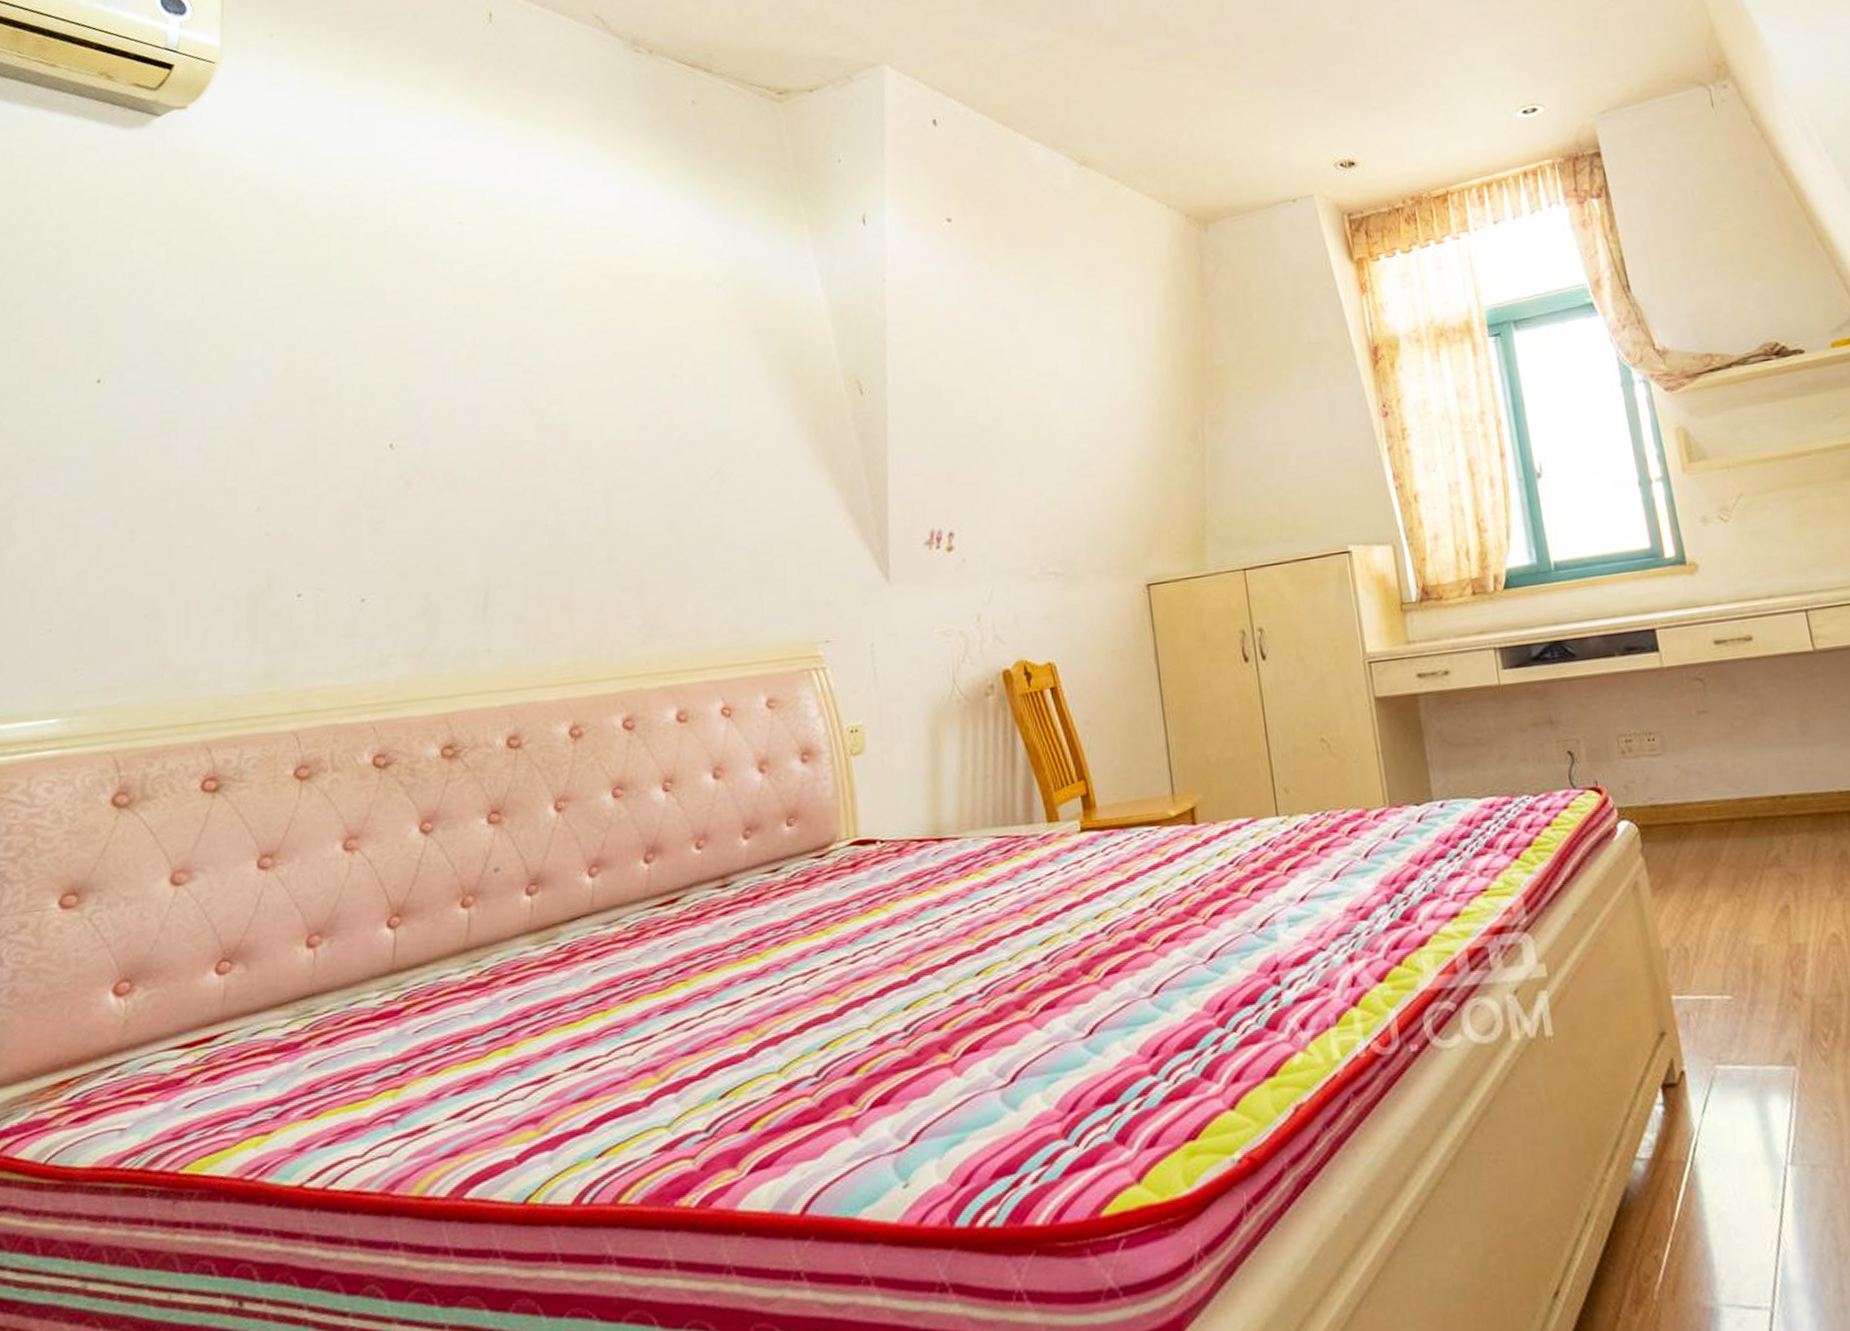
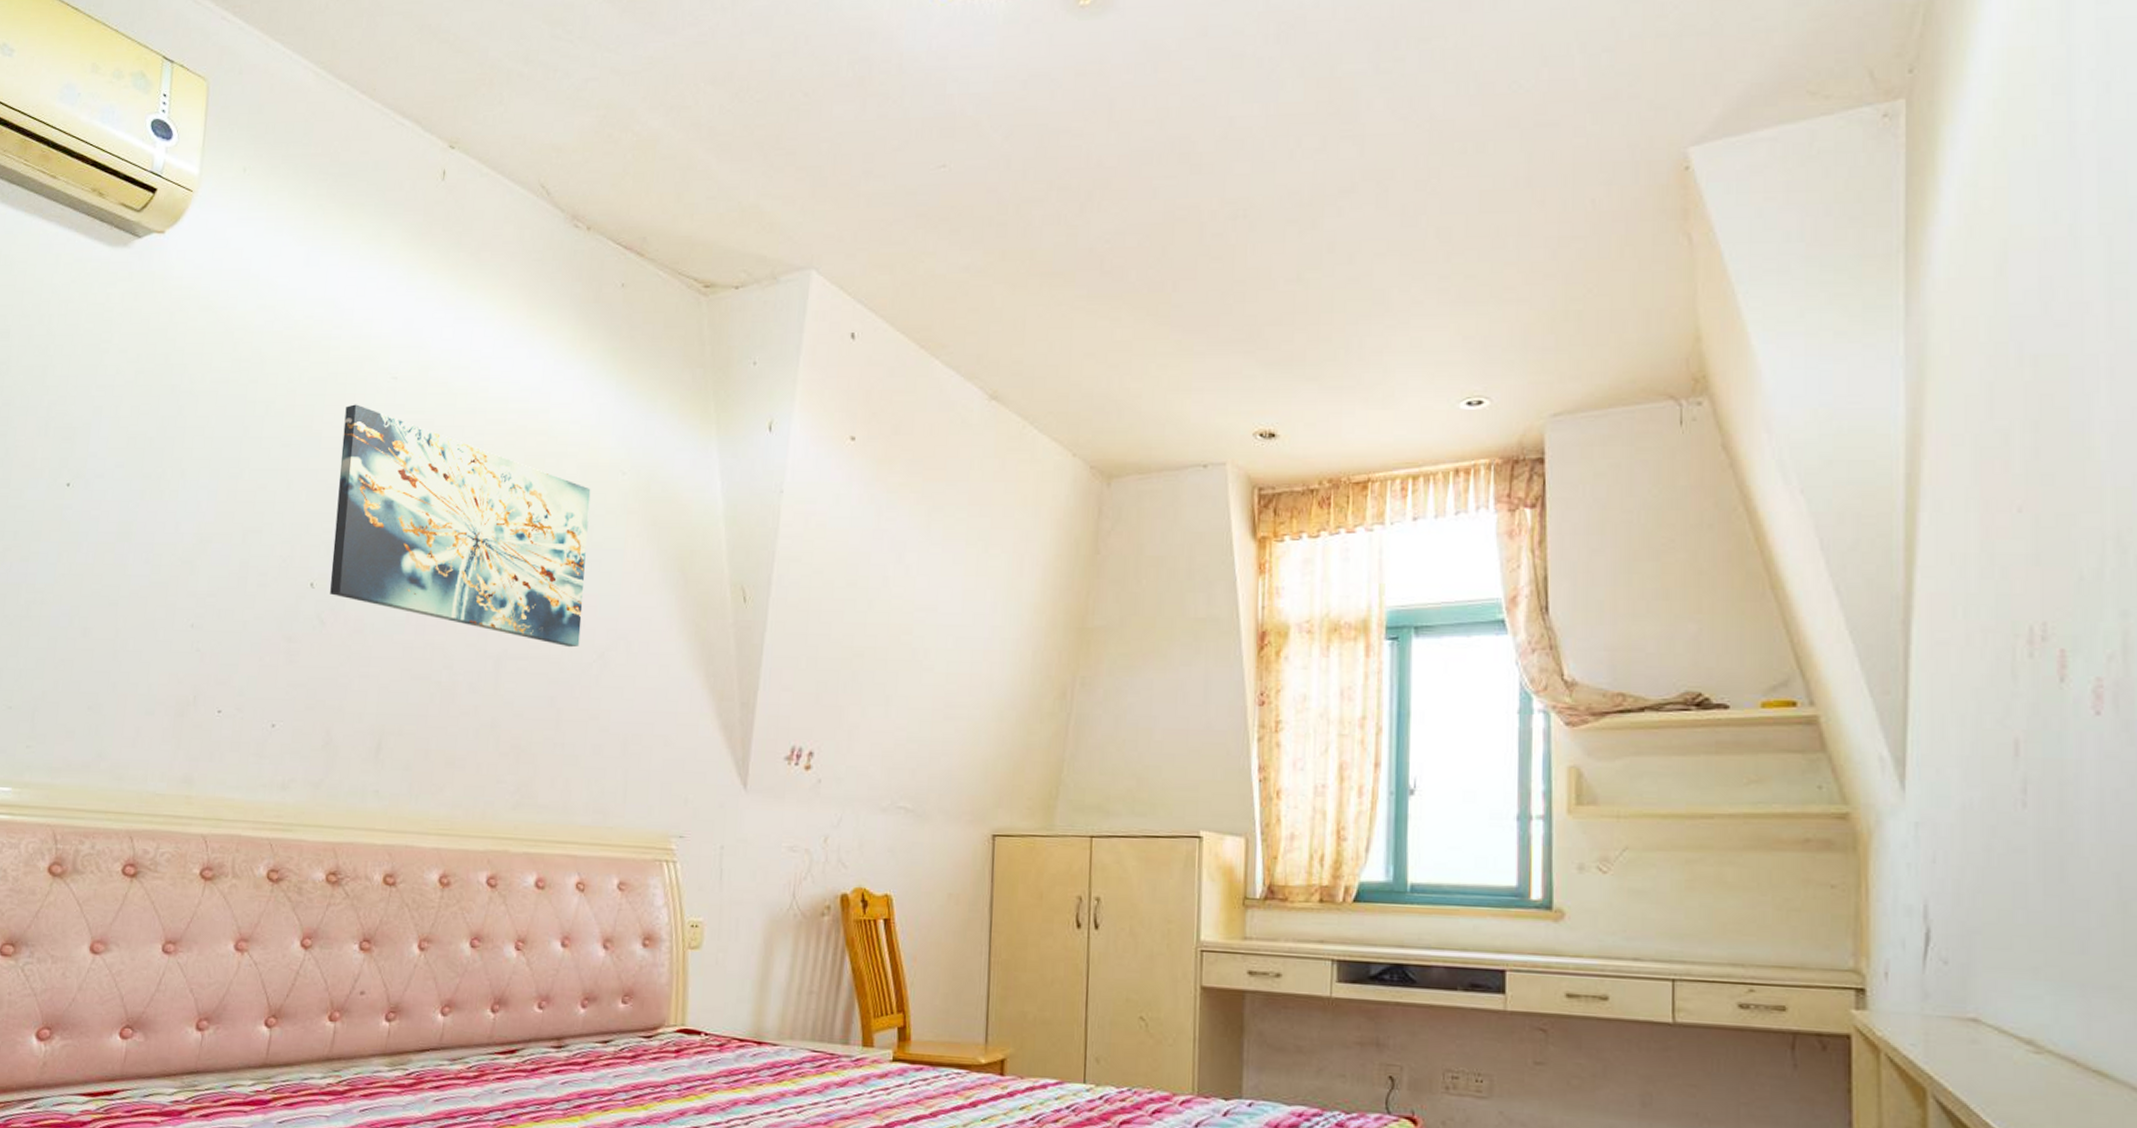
wall art: none [409,254,693,468] -> present [330,404,591,648]

